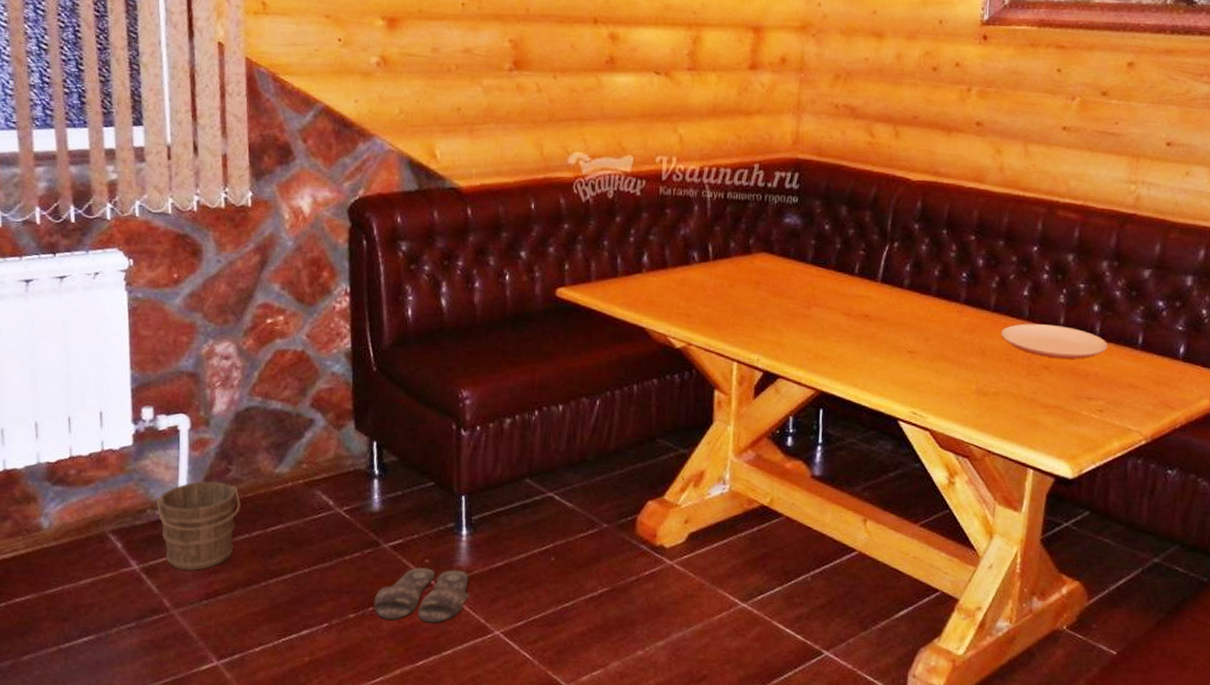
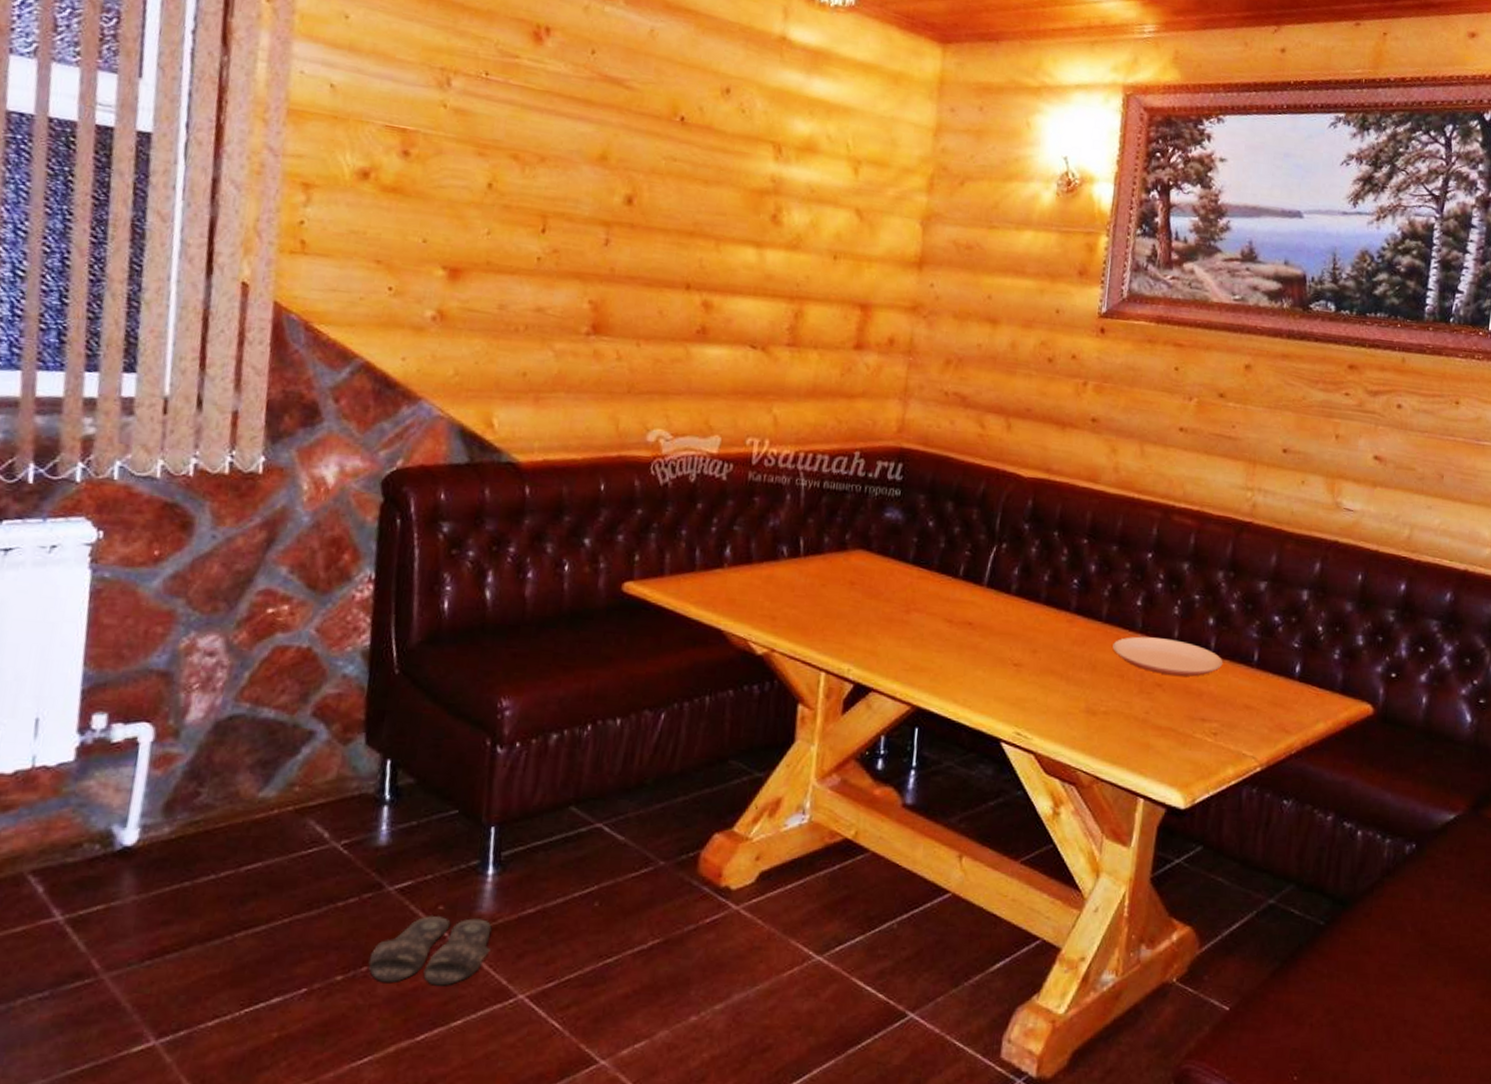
bucket: present [156,481,241,571] -> none [97,807,209,922]

